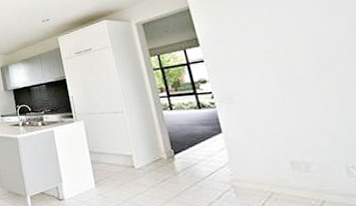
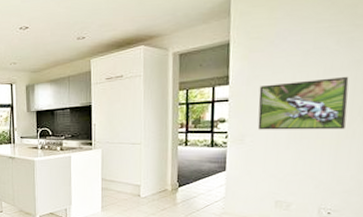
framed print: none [232,25,342,87] -> present [257,76,349,130]

